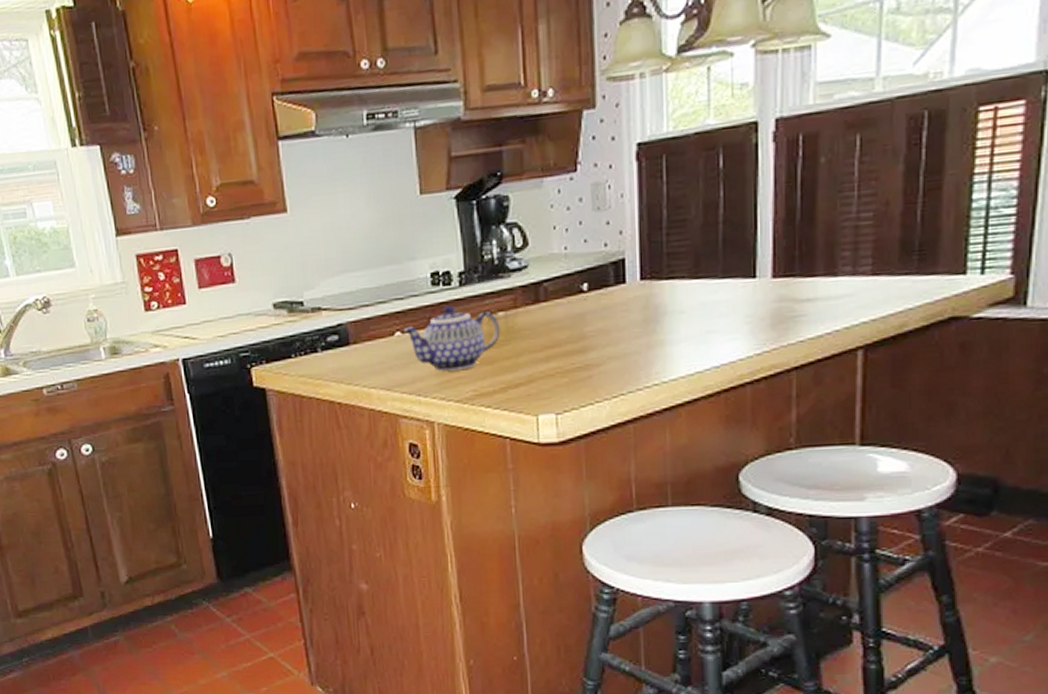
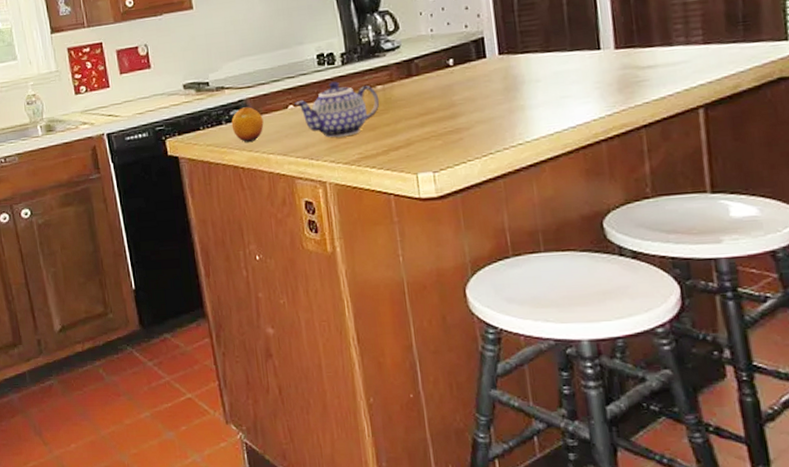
fruit: none [328,332,366,374] -> present [231,106,264,142]

